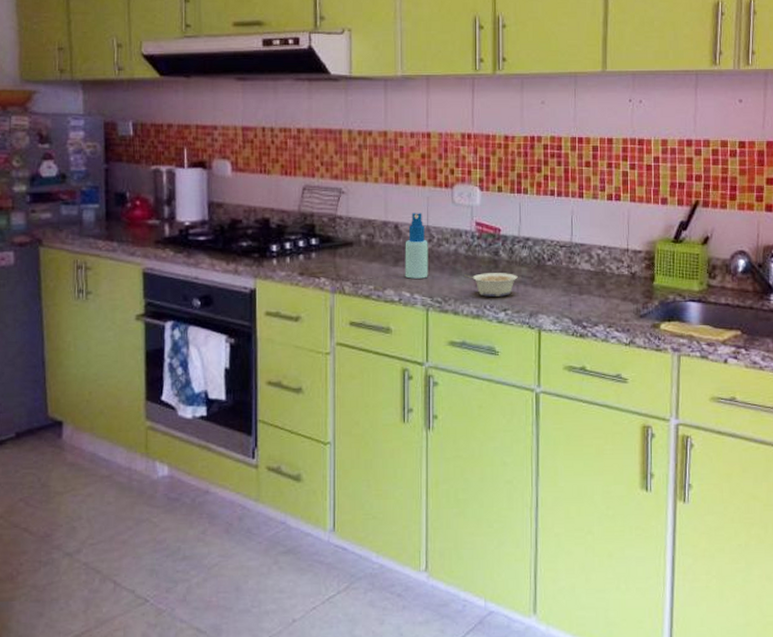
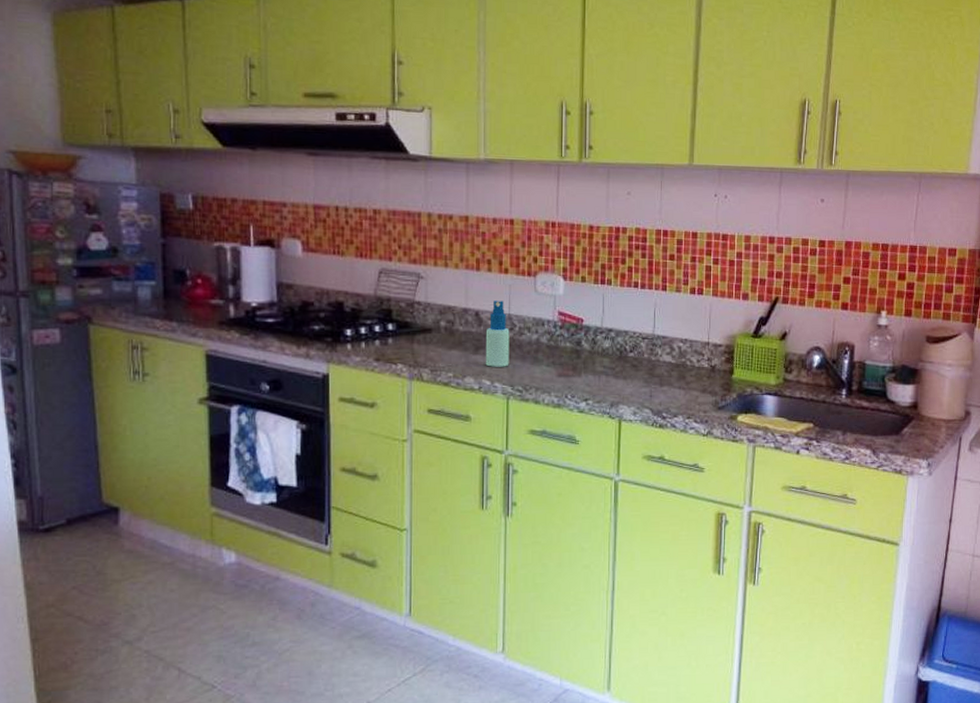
legume: present [464,273,518,297] -> none [546,363,600,386]

